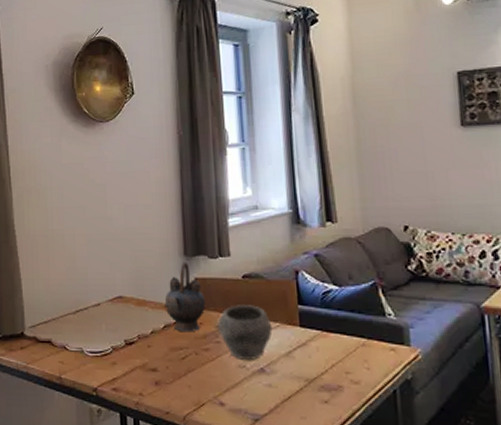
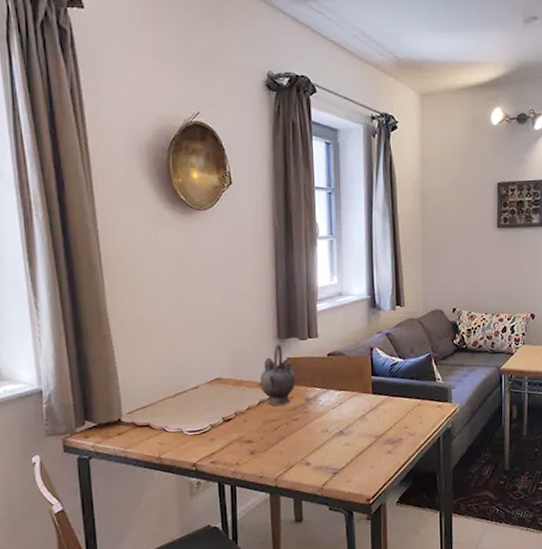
bowl: present [217,305,273,361] -> none [306,378,351,426]

